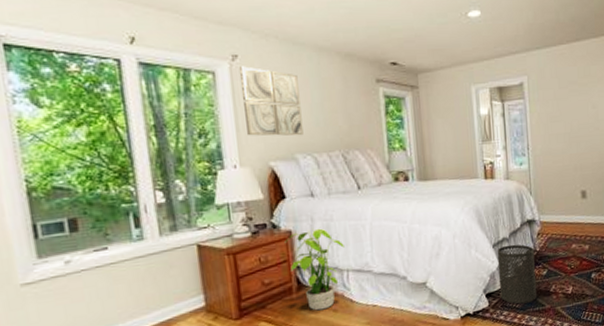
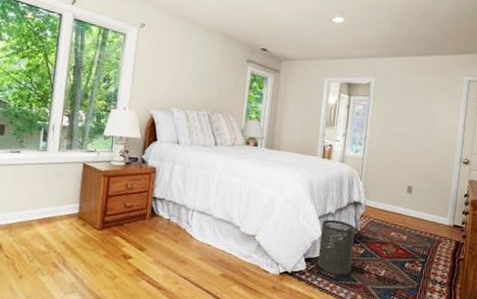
wall art: present [240,66,304,136] -> none [139,33,186,94]
potted plant: present [285,227,345,311] -> none [149,169,195,239]

